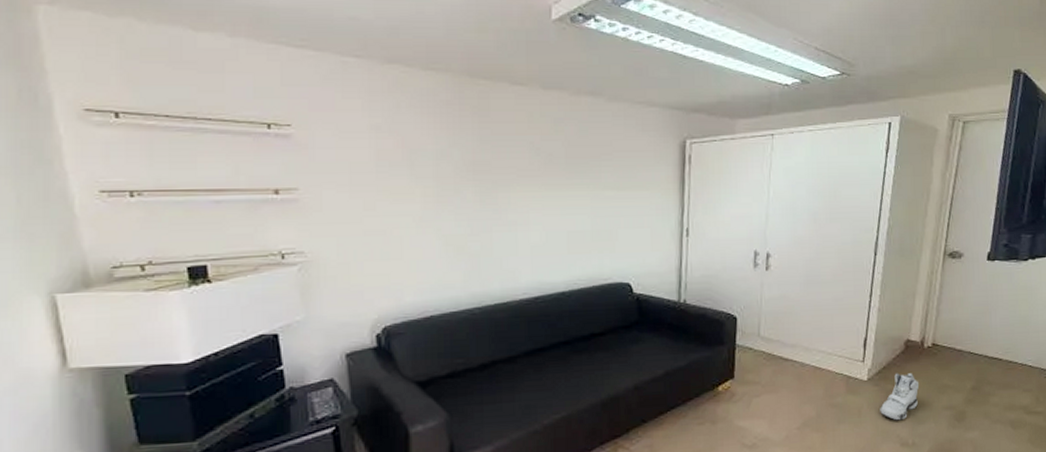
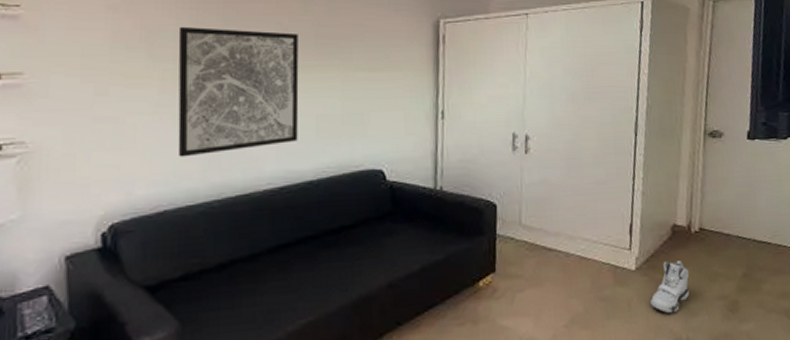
wall art: none [437,145,551,268] -> present [178,26,299,157]

